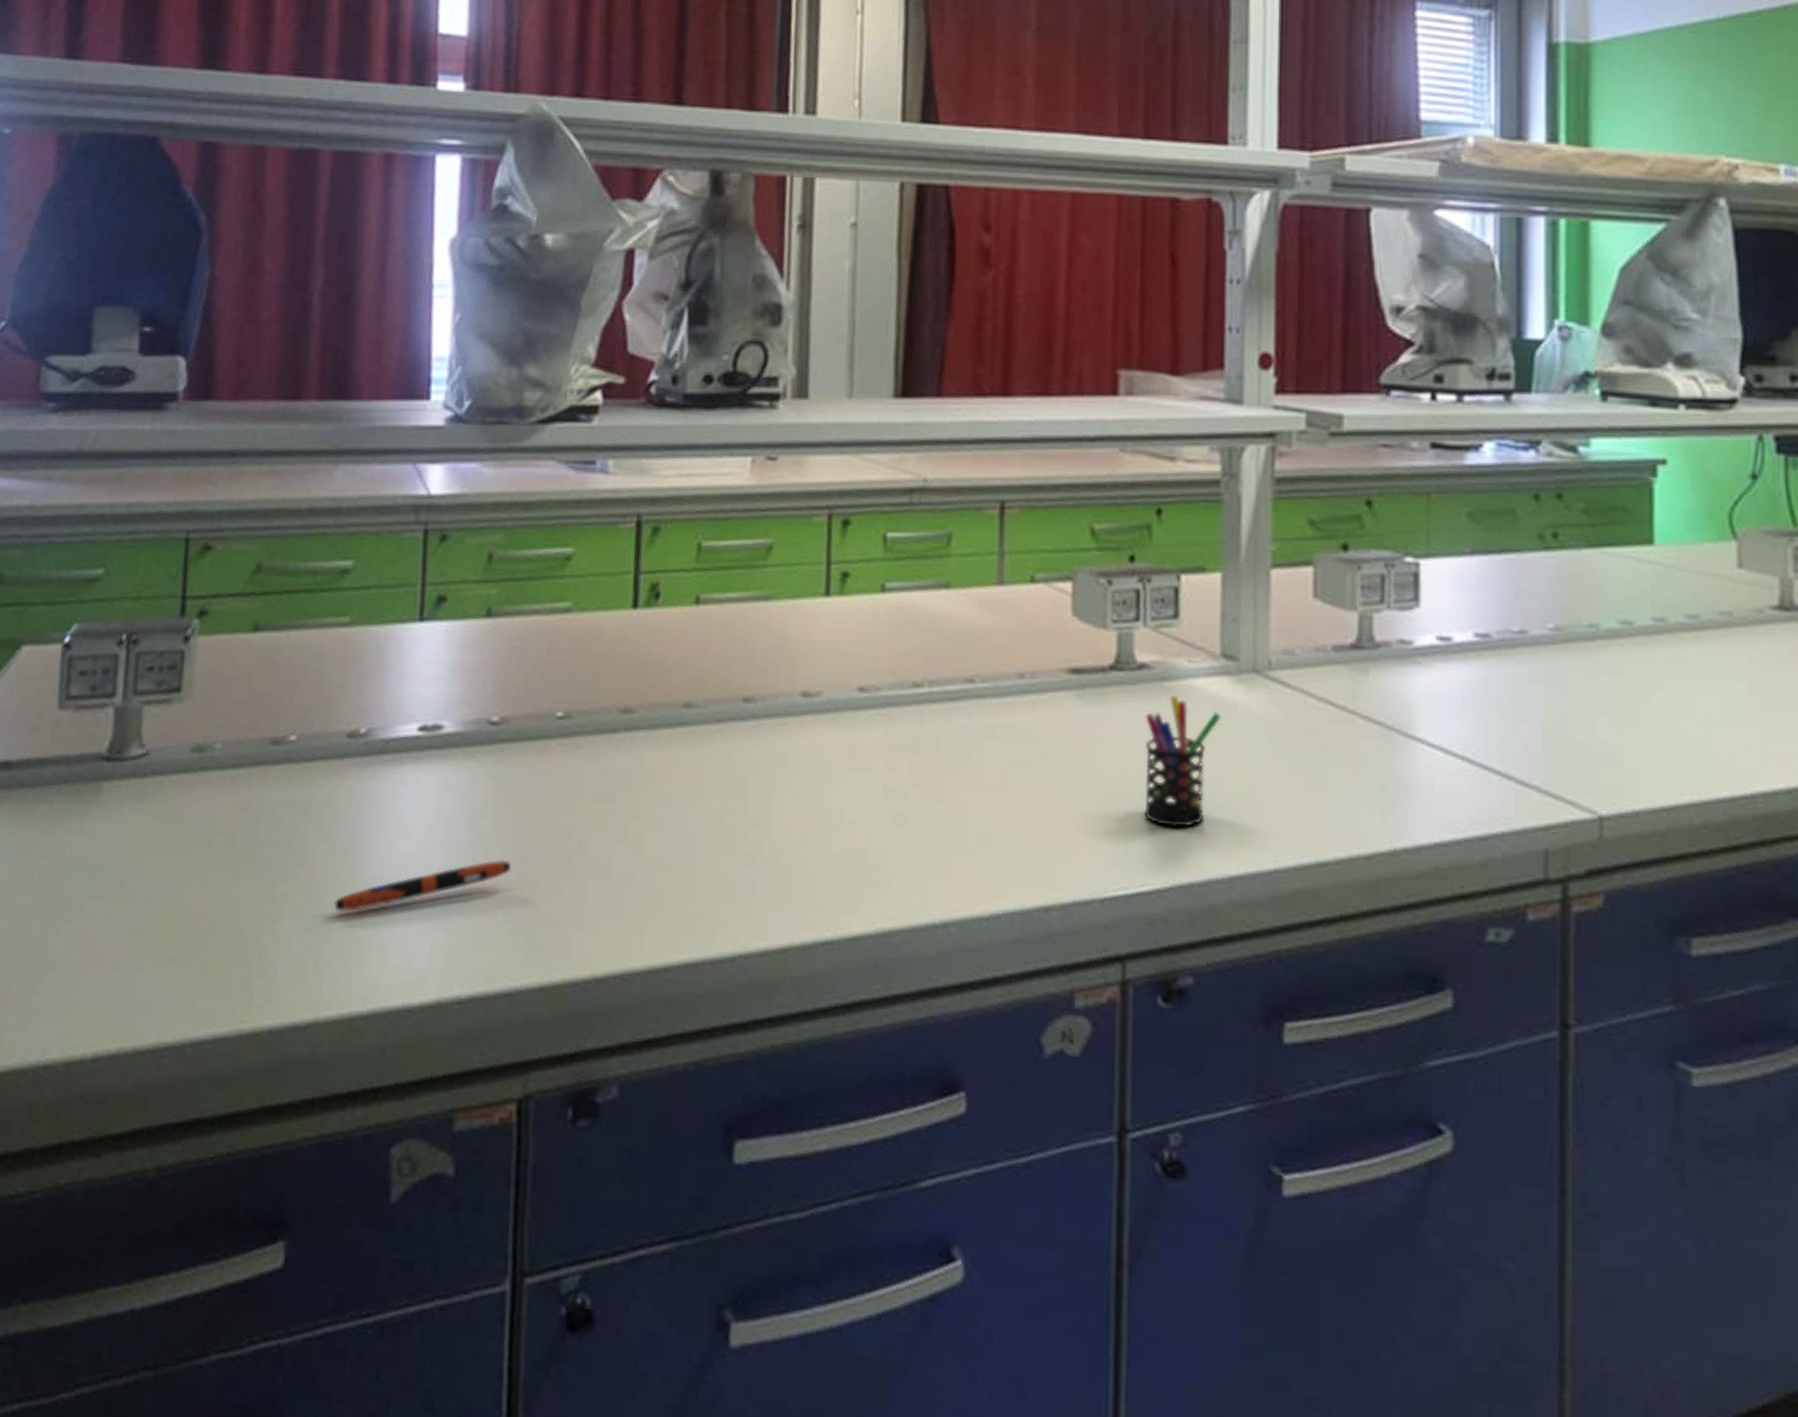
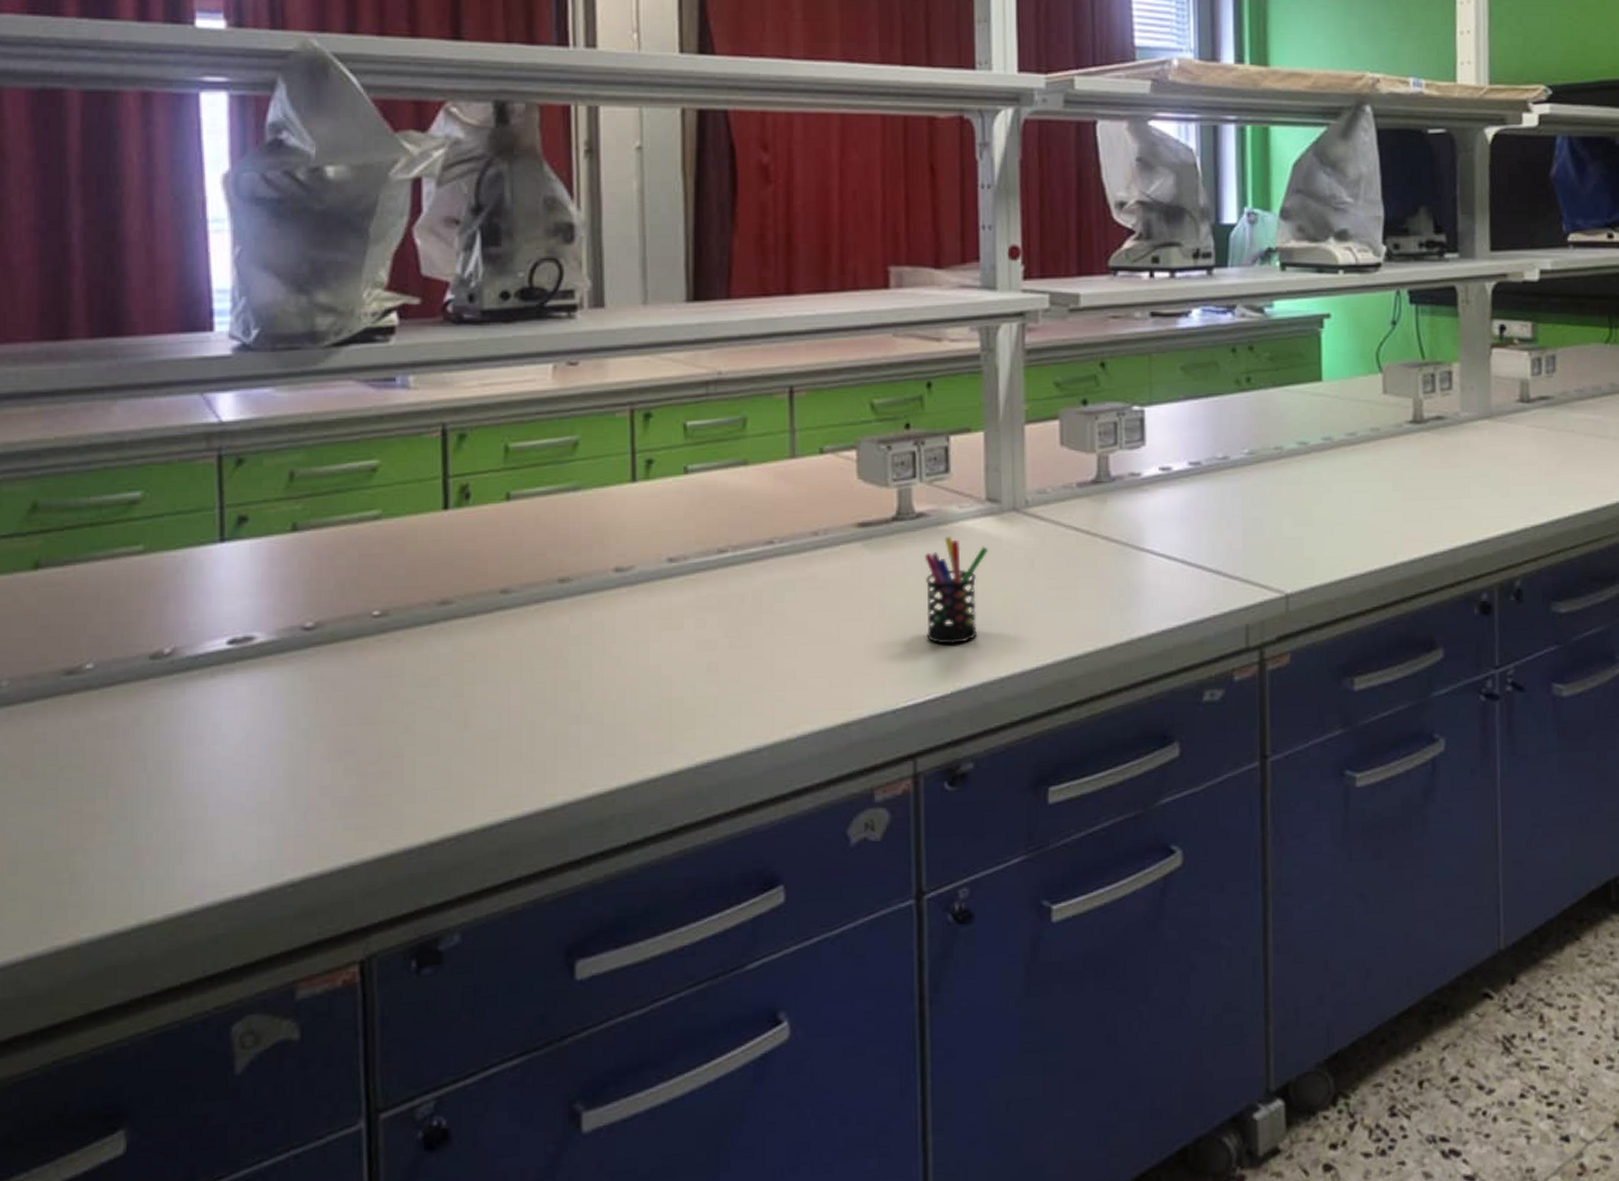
pen: present [334,859,511,913] -> none [151,751,336,822]

